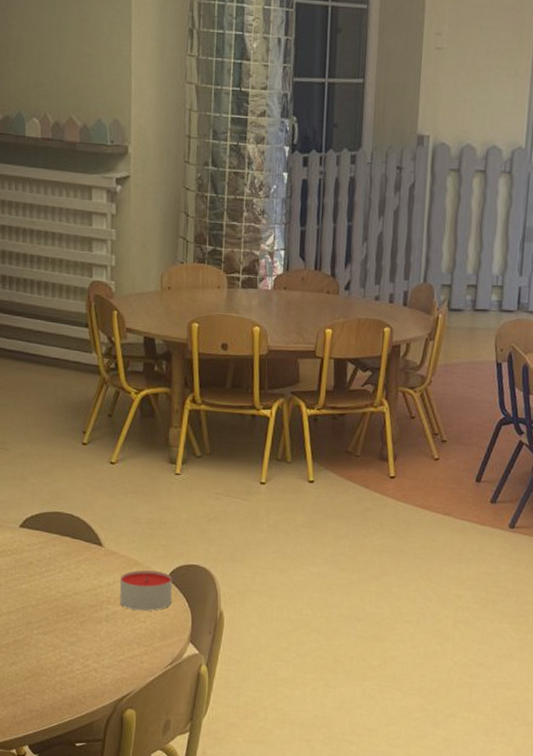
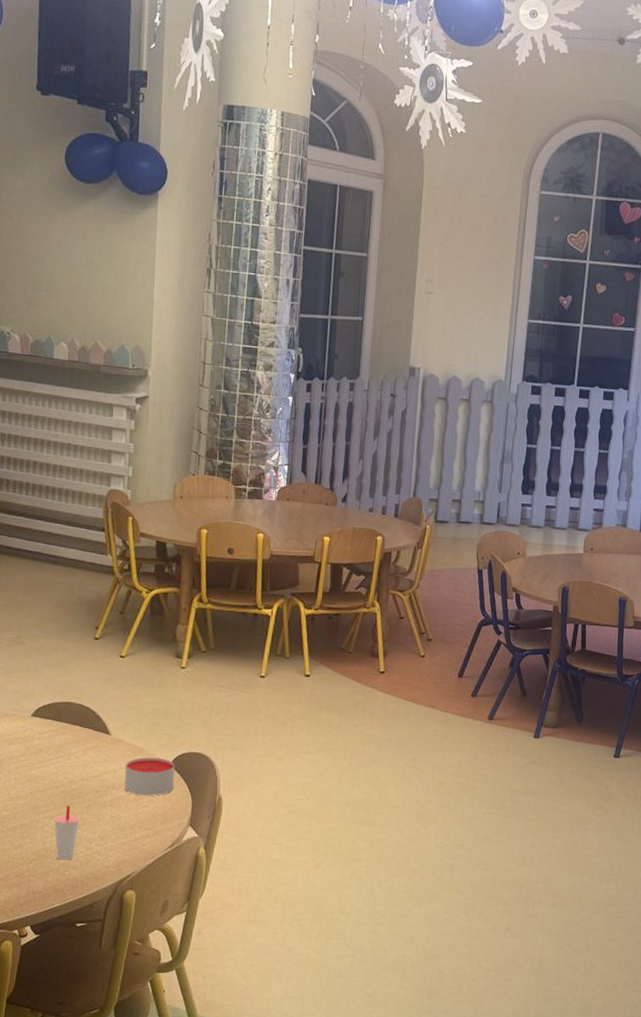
cup: none [48,620,75,678] -> present [54,805,80,861]

